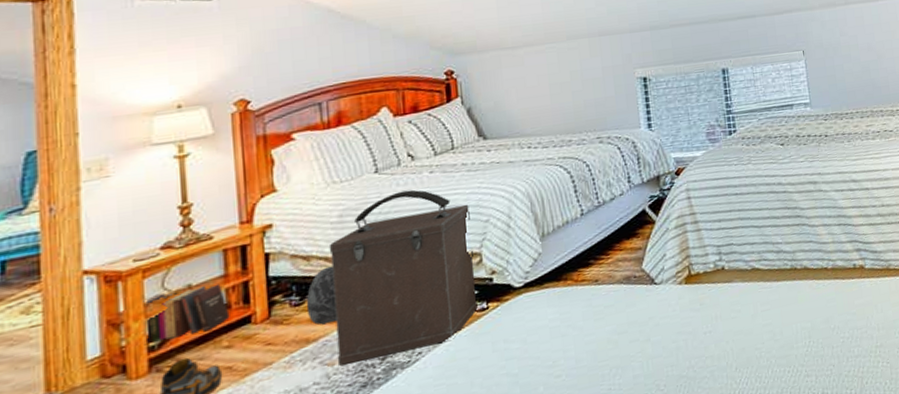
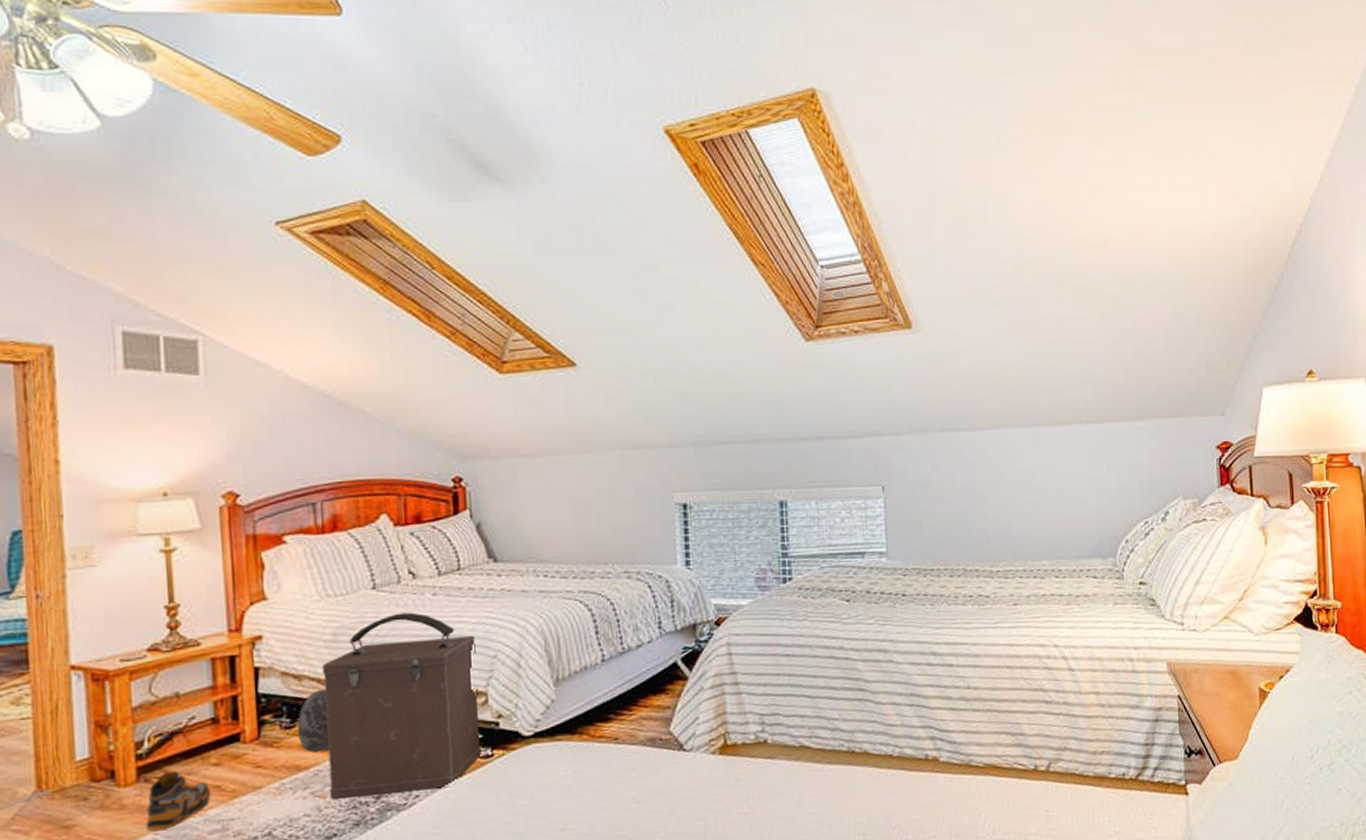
books: present [143,284,230,343] -> none [130,695,219,751]

